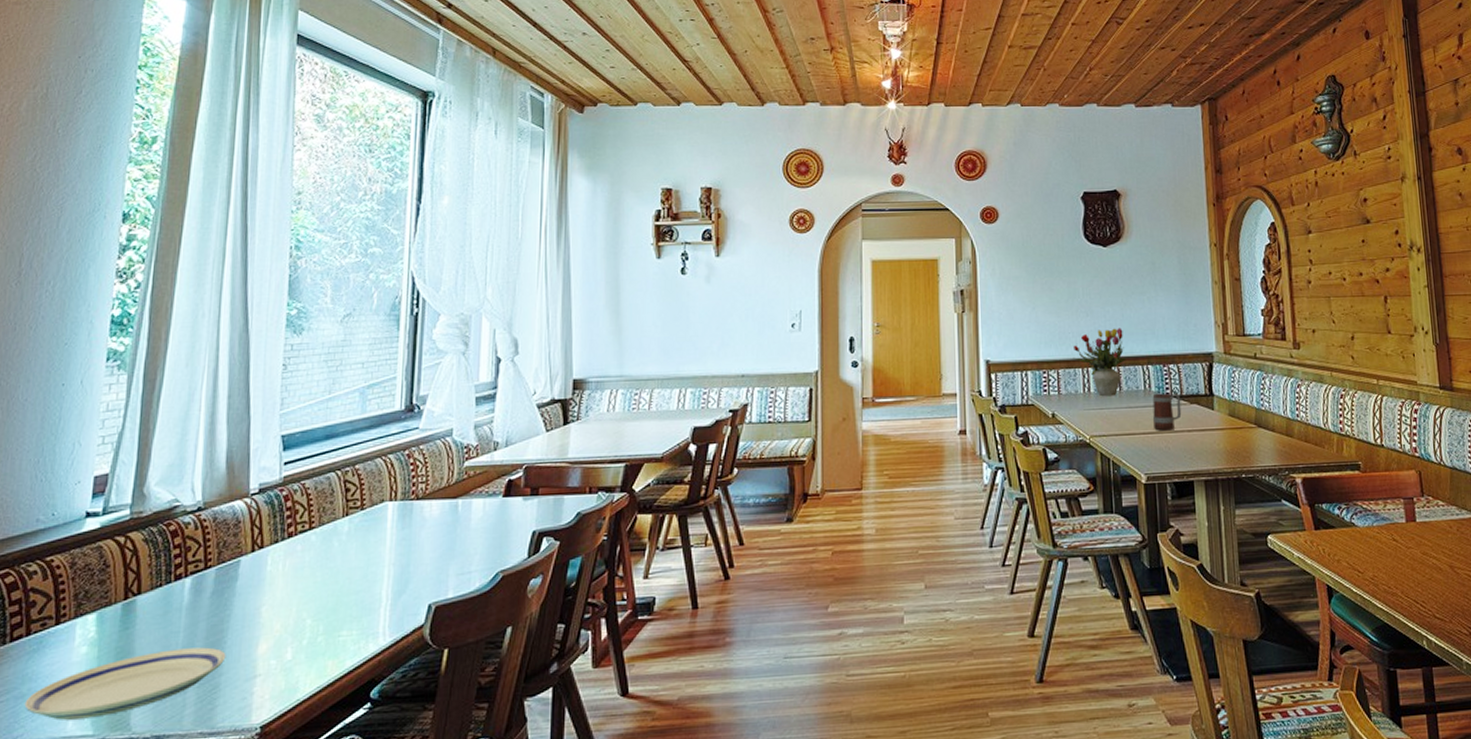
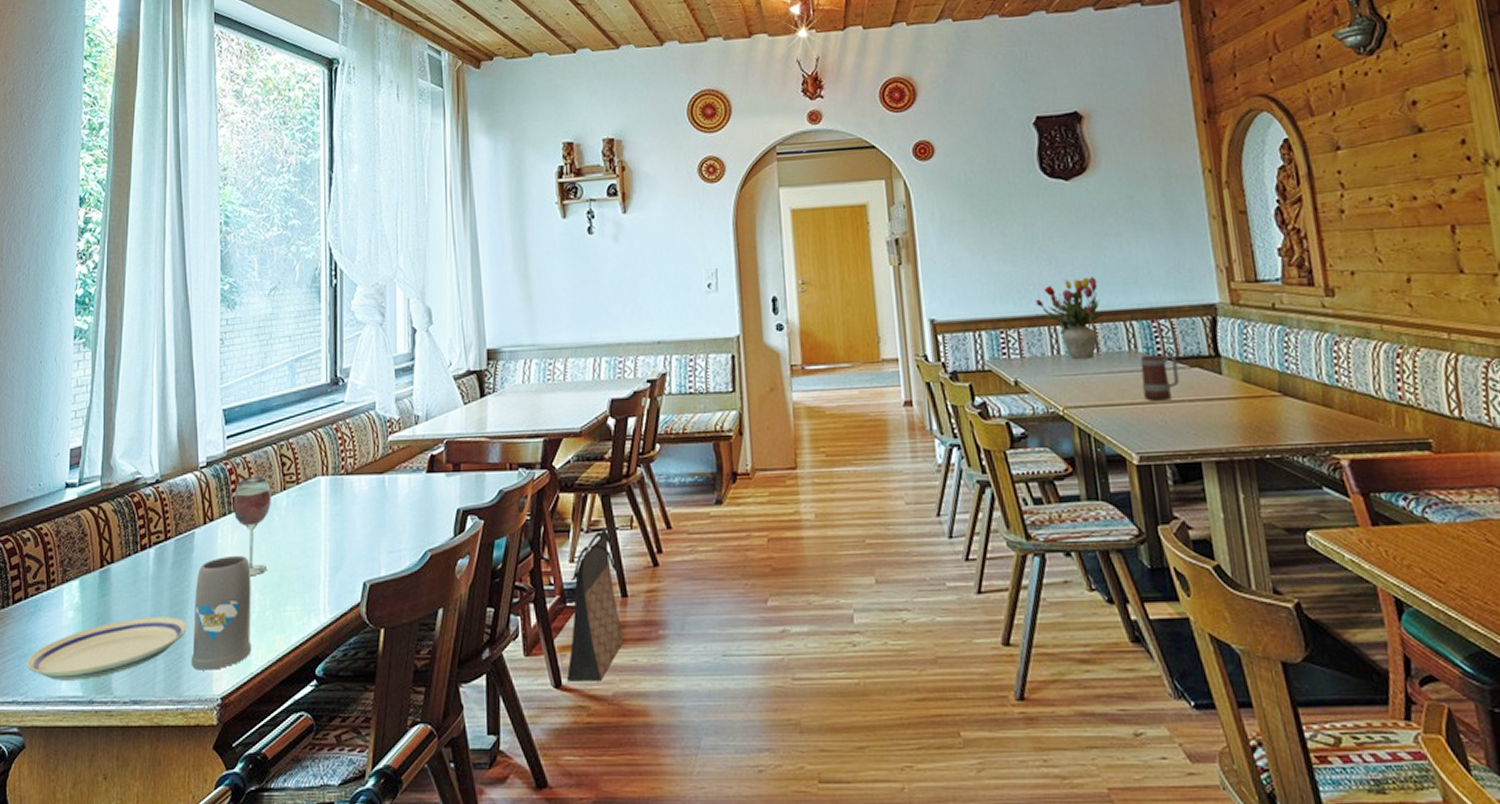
beer mug: none [227,582,304,700] -> present [191,555,252,670]
wineglass: none [286,502,332,603] -> present [233,476,271,577]
bag: none [635,547,693,689] -> present [567,529,625,681]

